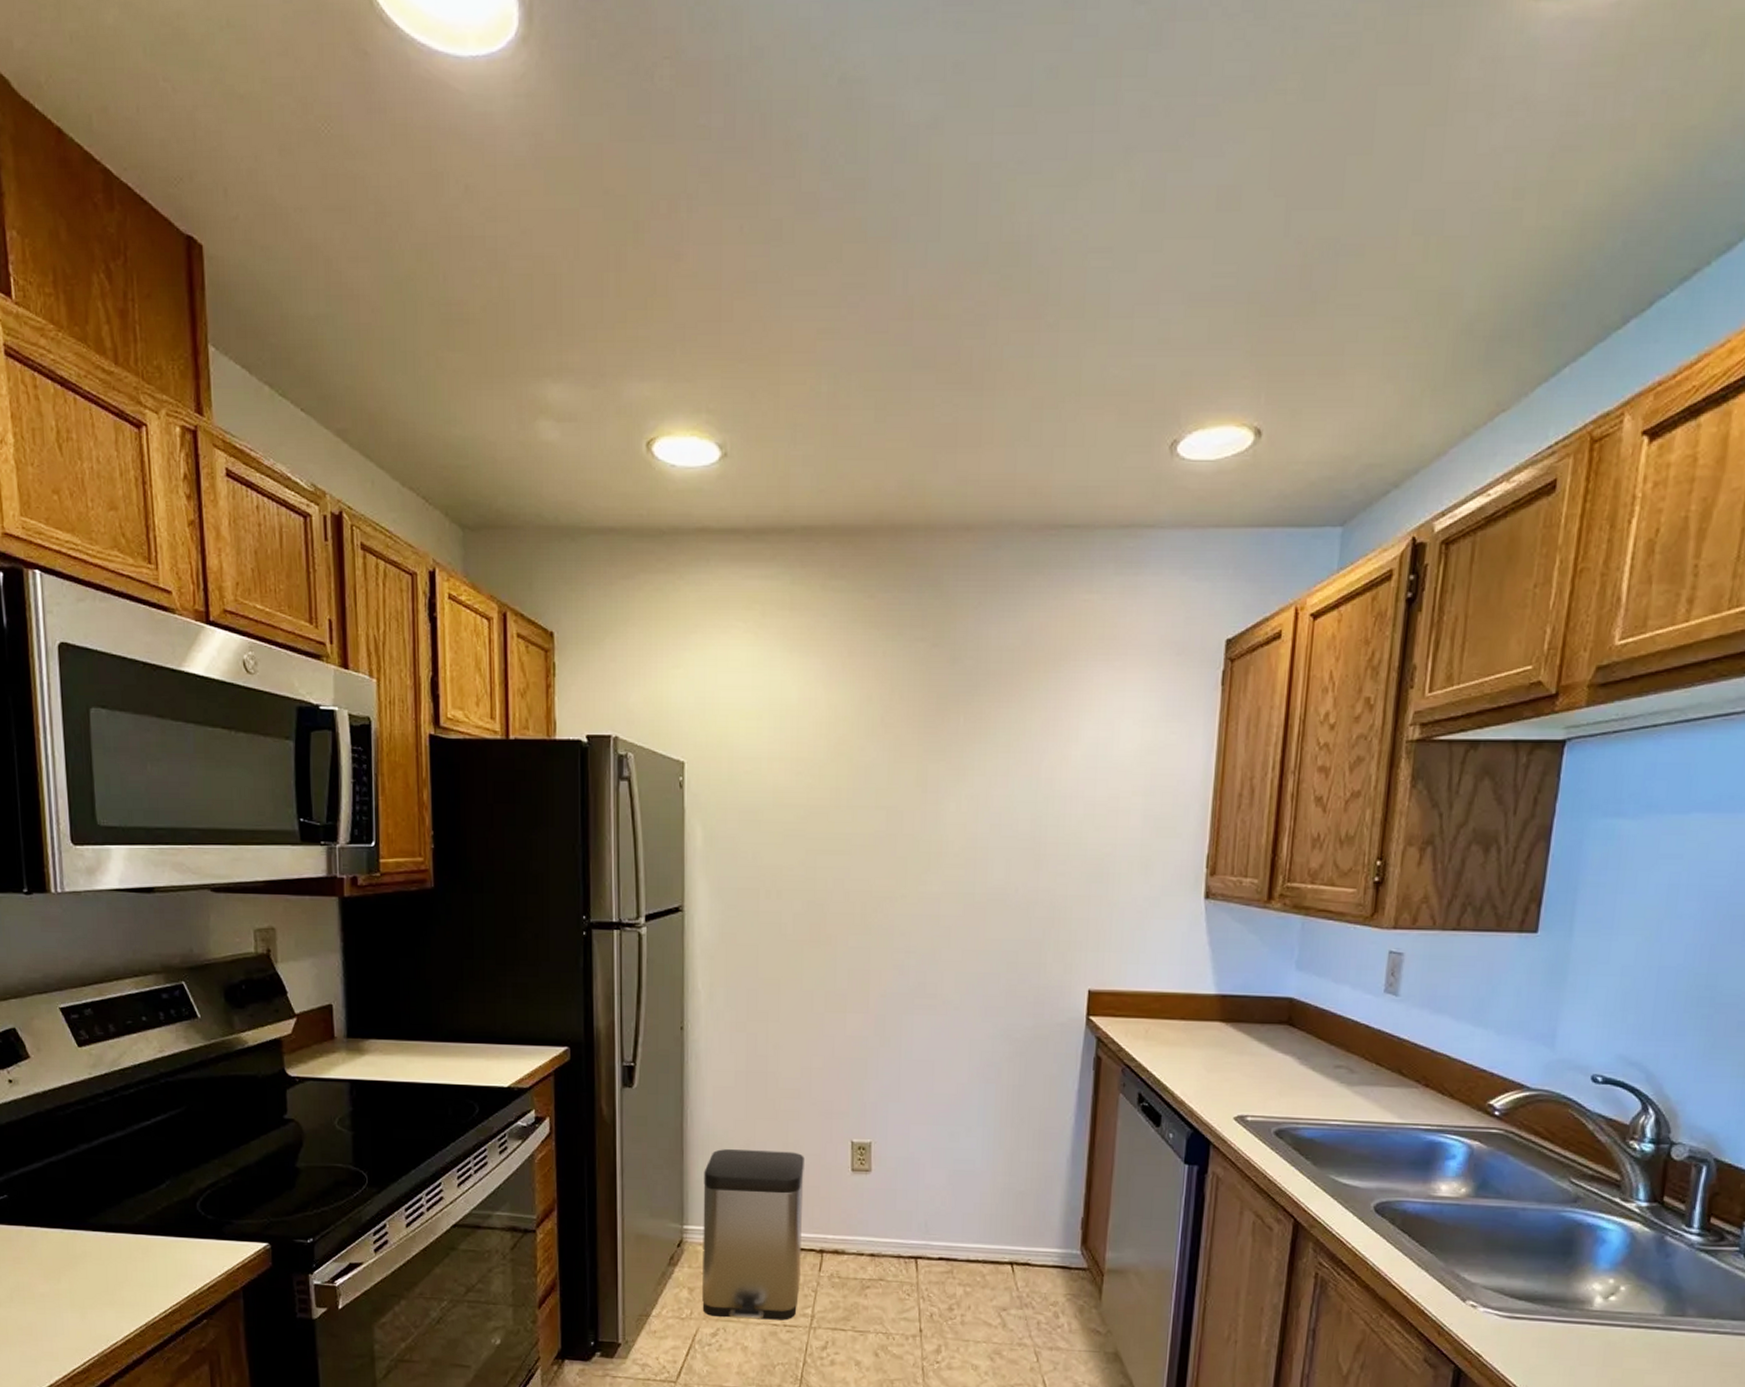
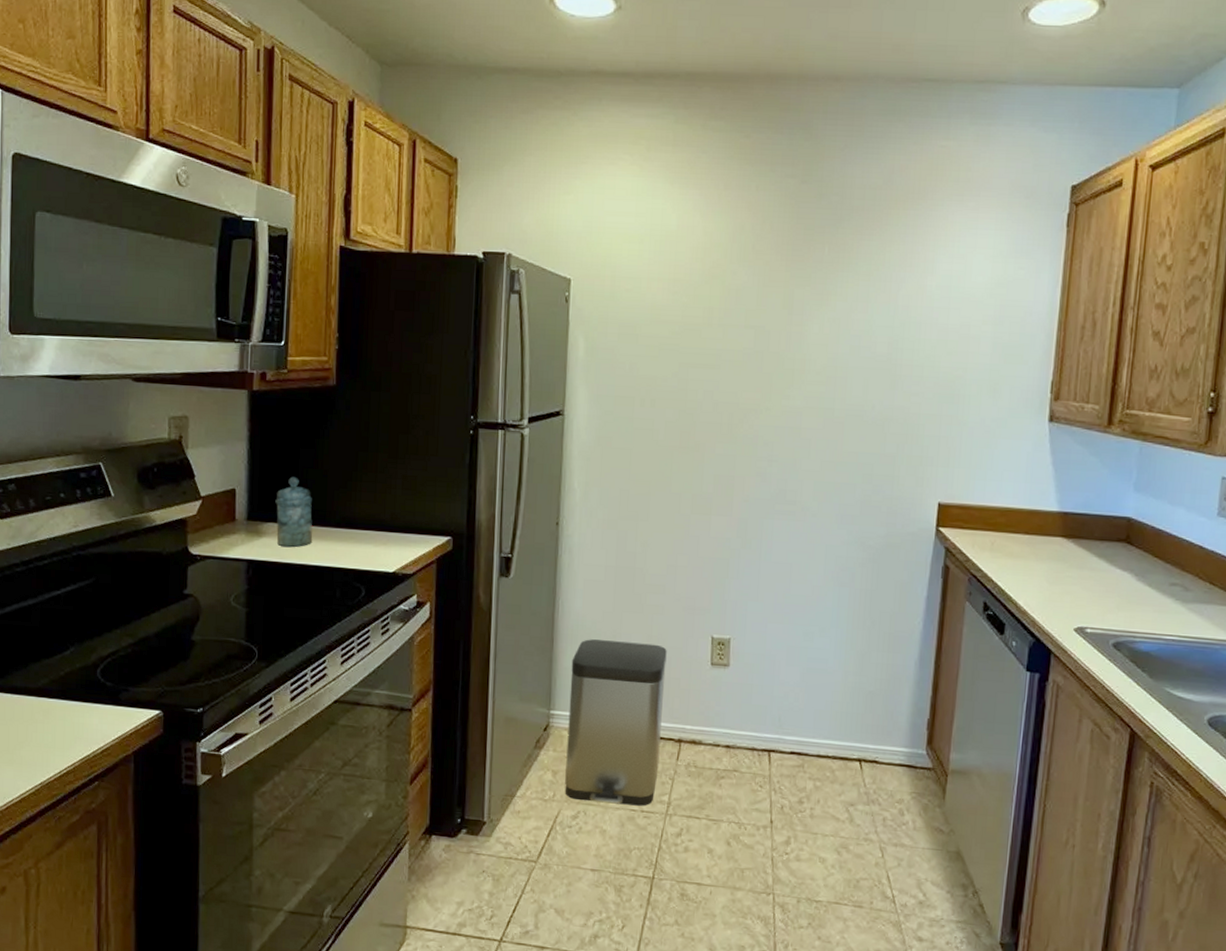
canister: none [376,989,420,1064] -> present [275,476,313,547]

